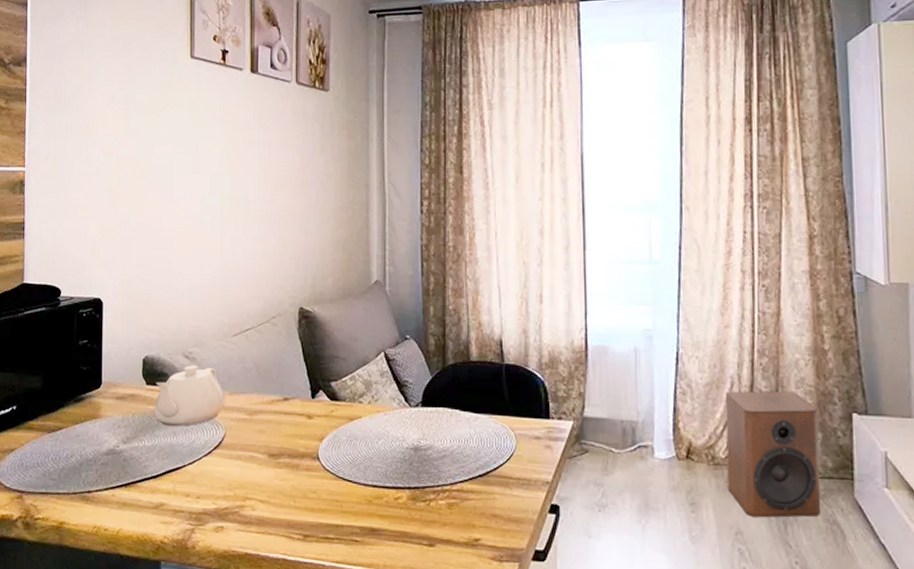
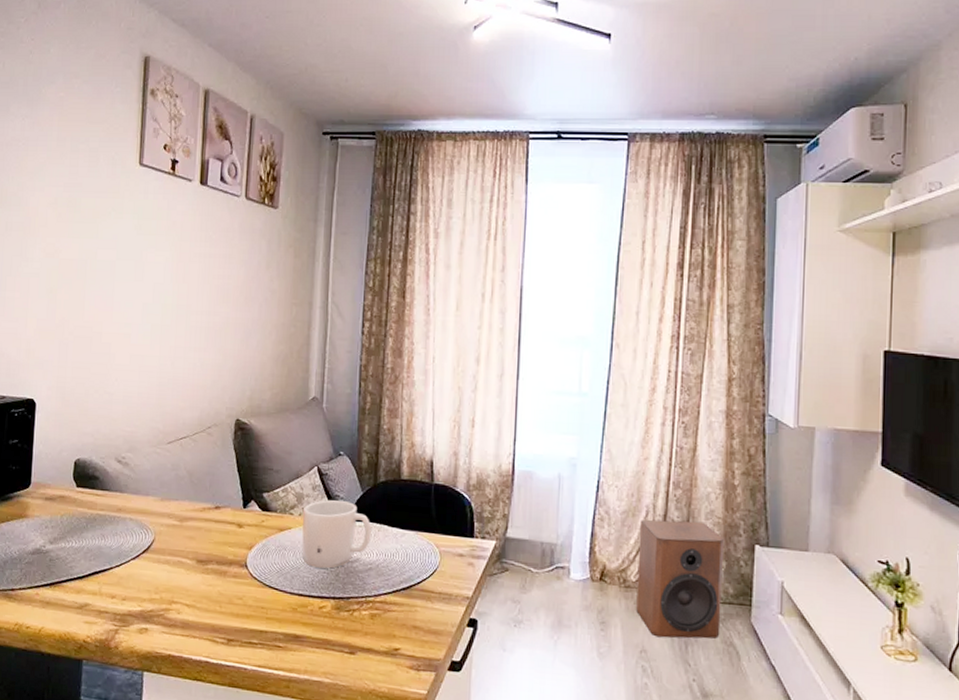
teapot: present [153,365,226,426] -> none [82,470,157,530]
mug: none [371,385,443,458] -> present [302,499,371,569]

